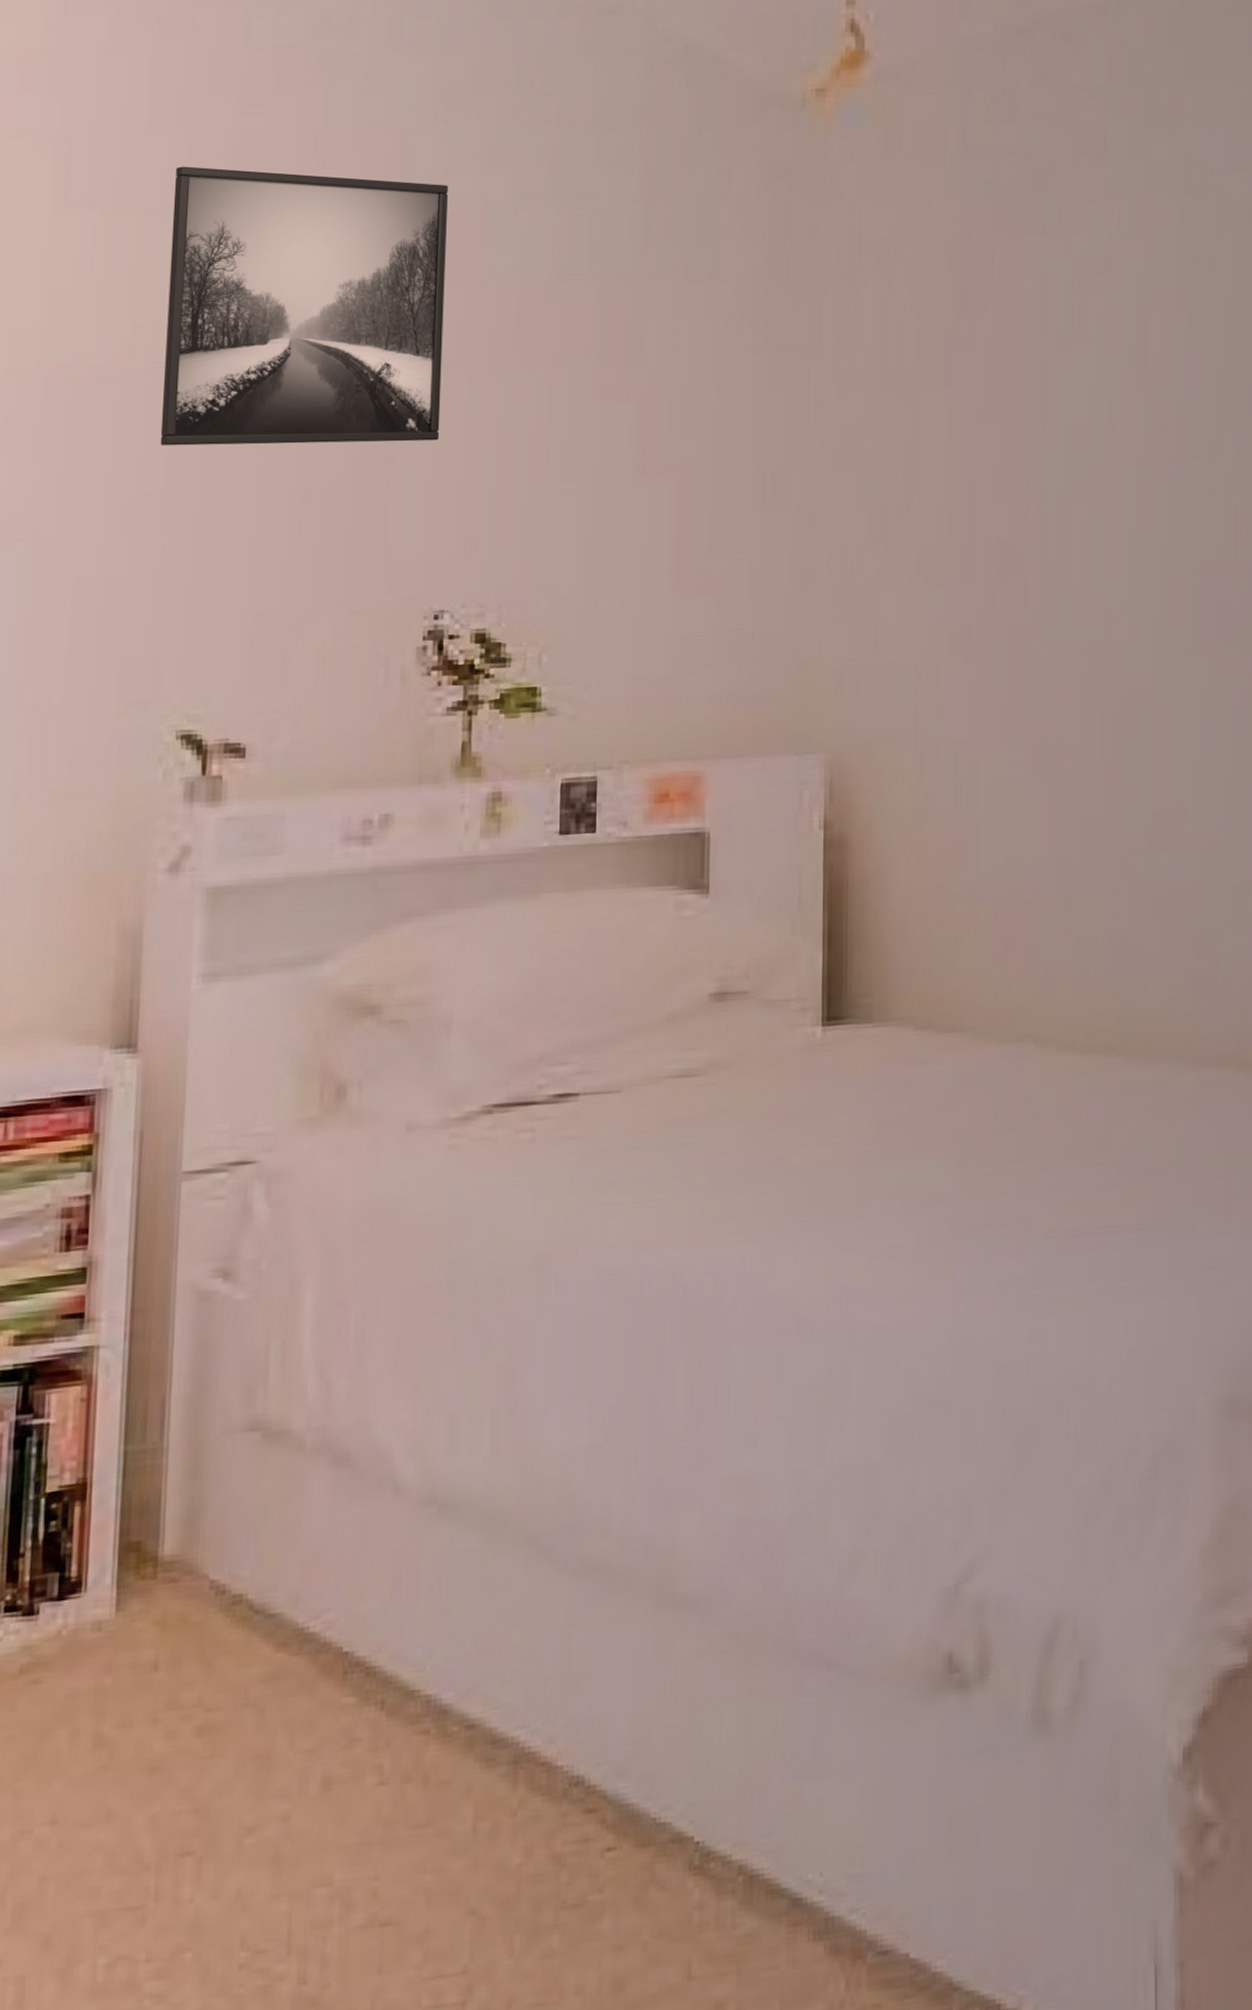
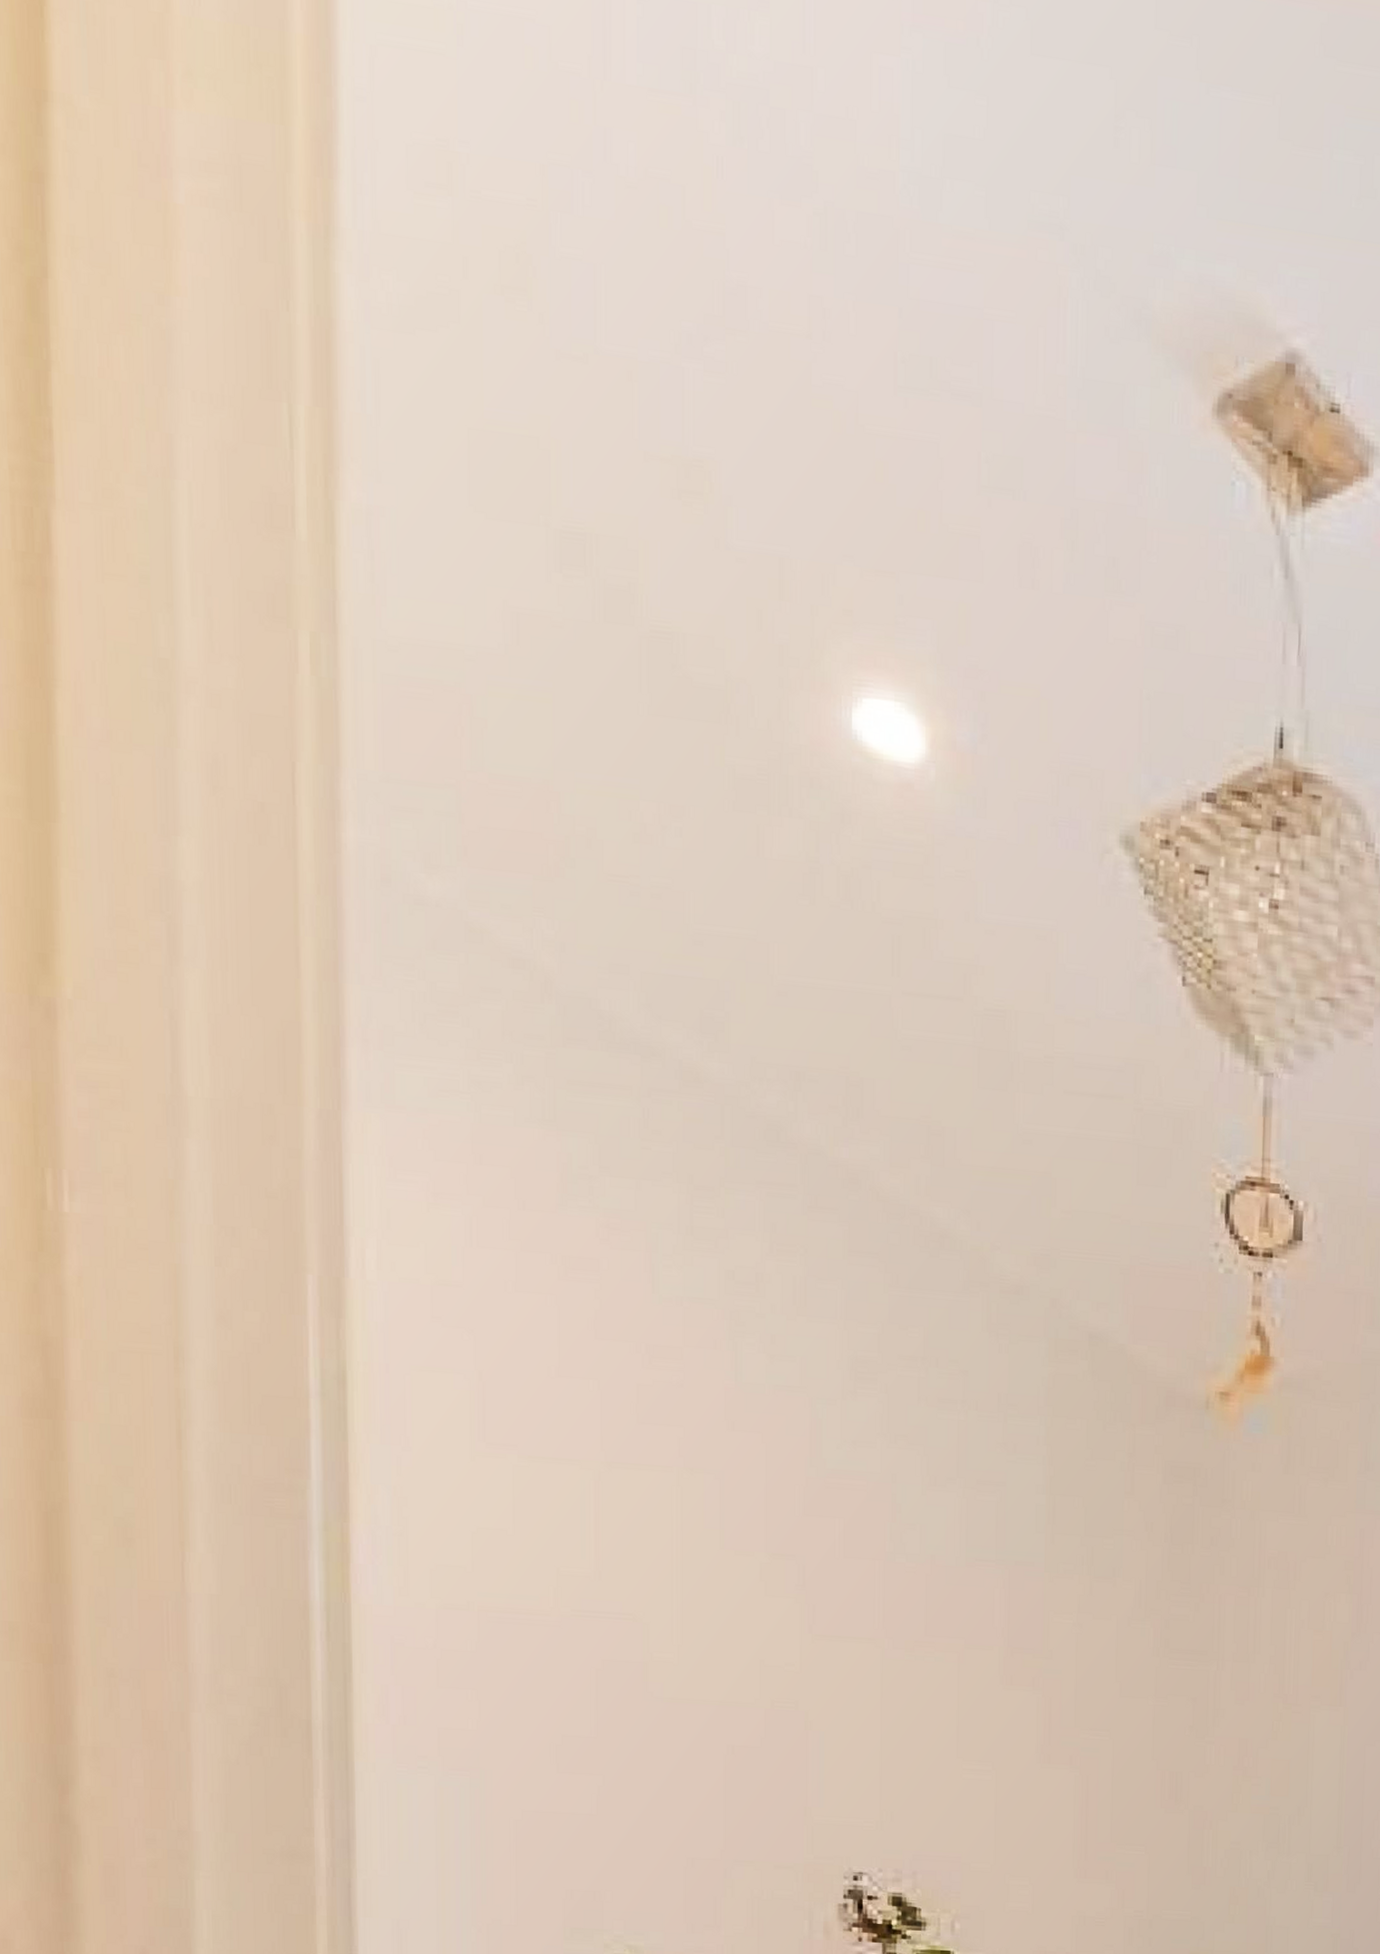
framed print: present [160,166,449,446] -> none [589,1415,858,1711]

